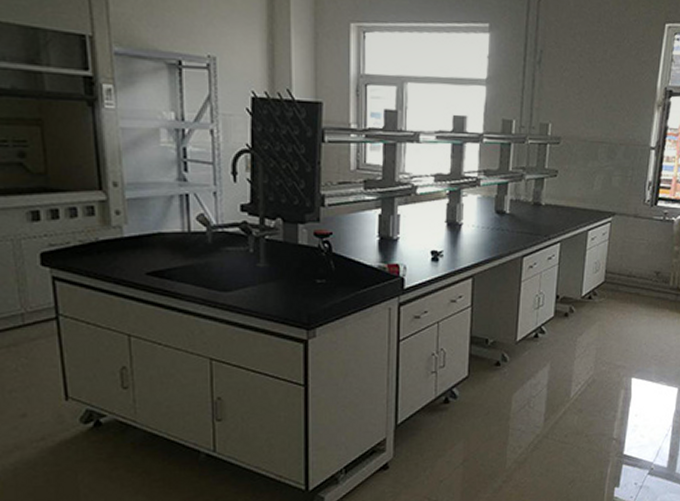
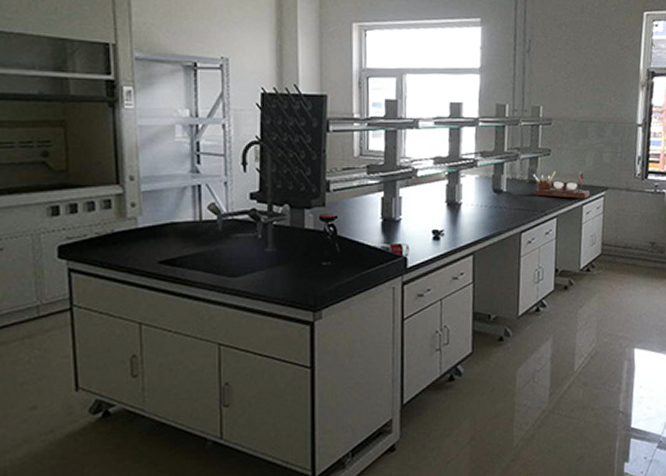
desk organizer: none [538,194,596,224] -> present [533,171,590,199]

